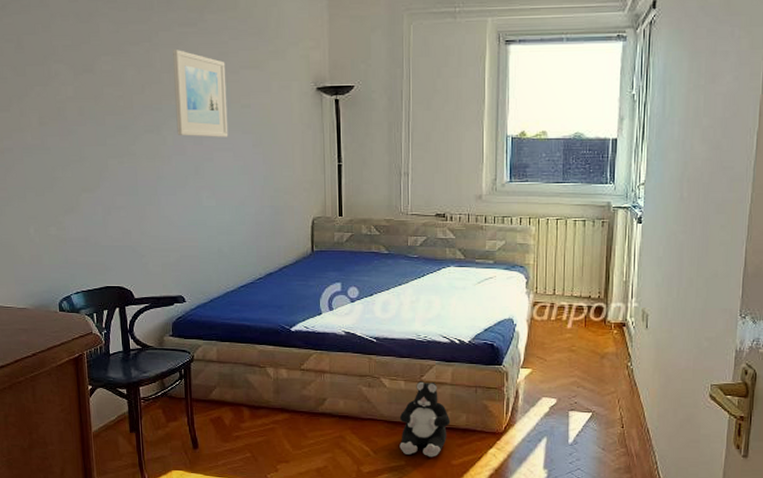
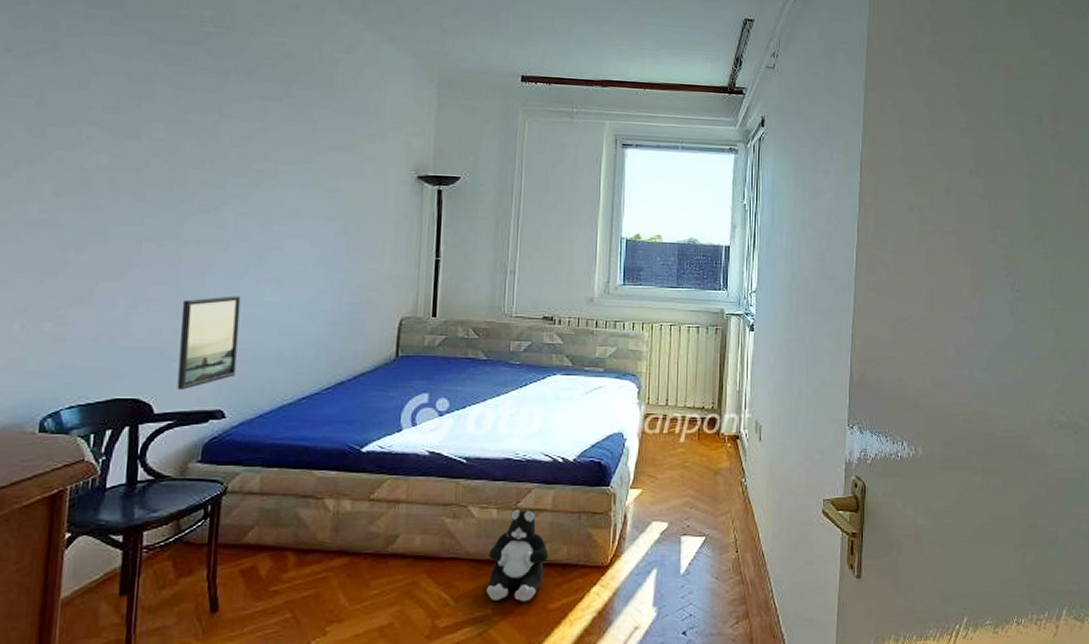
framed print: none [143,202,189,279] -> present [177,295,241,389]
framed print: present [173,50,229,137] -> none [241,123,312,223]

